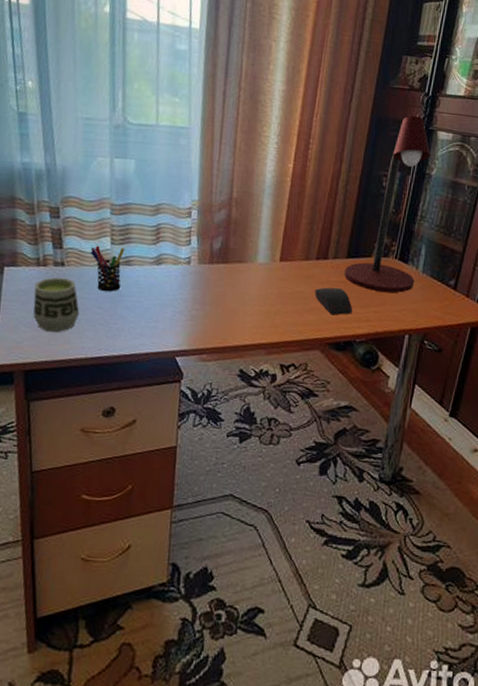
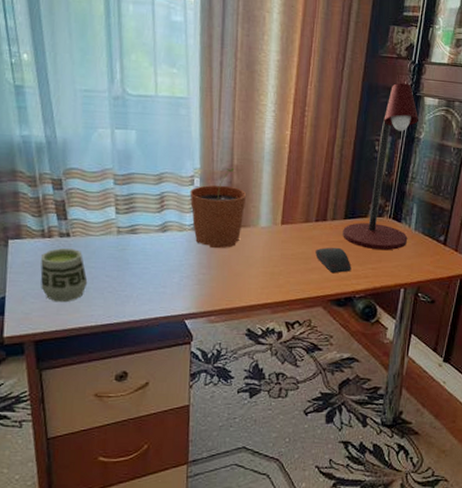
pen holder: present [91,245,125,292] -> none [96,215,130,261]
plant pot: none [186,200,245,285] -> present [190,167,247,249]

